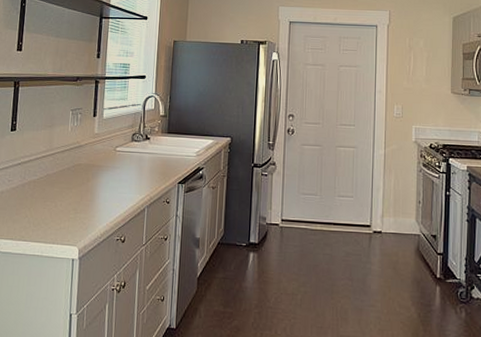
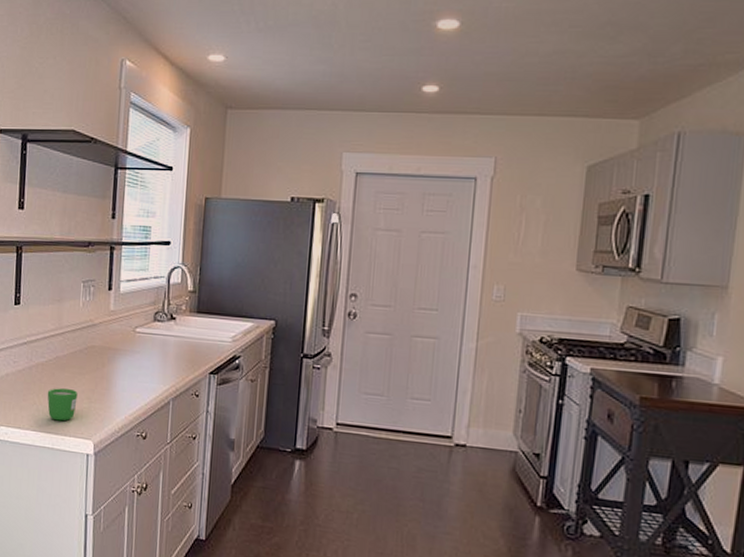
mug: none [37,202,65,231] -> present [47,388,78,421]

